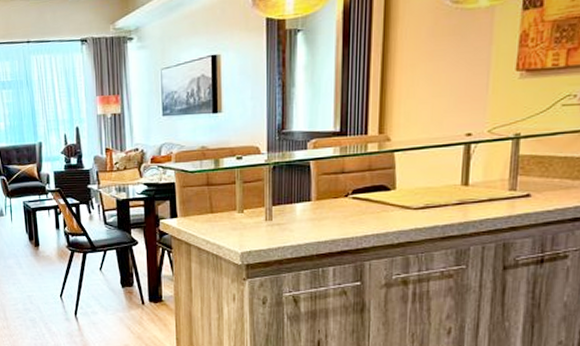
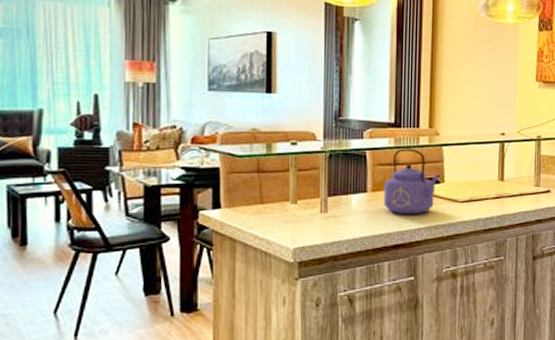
kettle: none [328,156,392,223] -> present [383,148,441,215]

